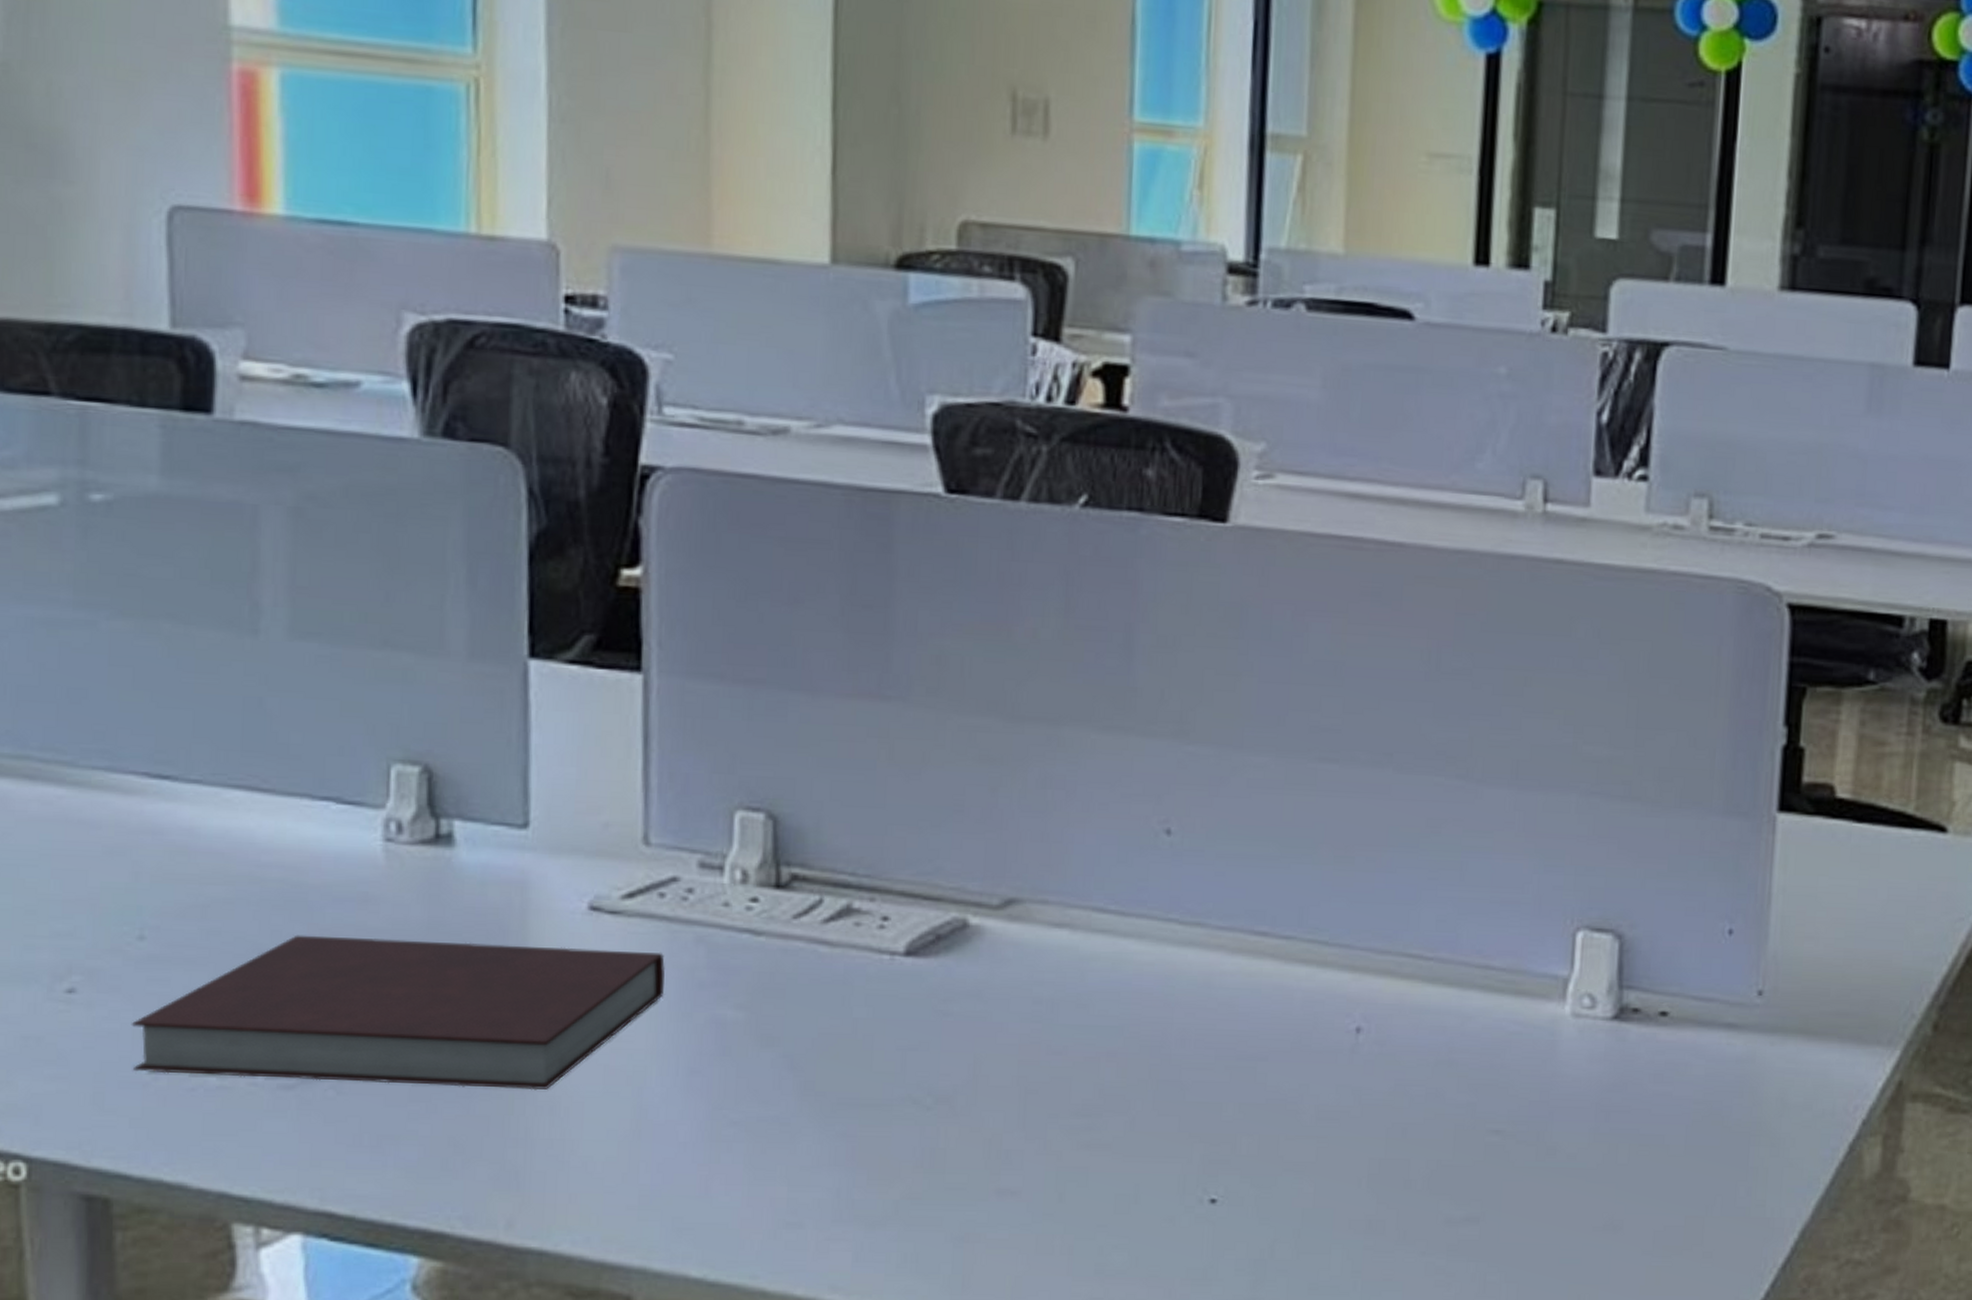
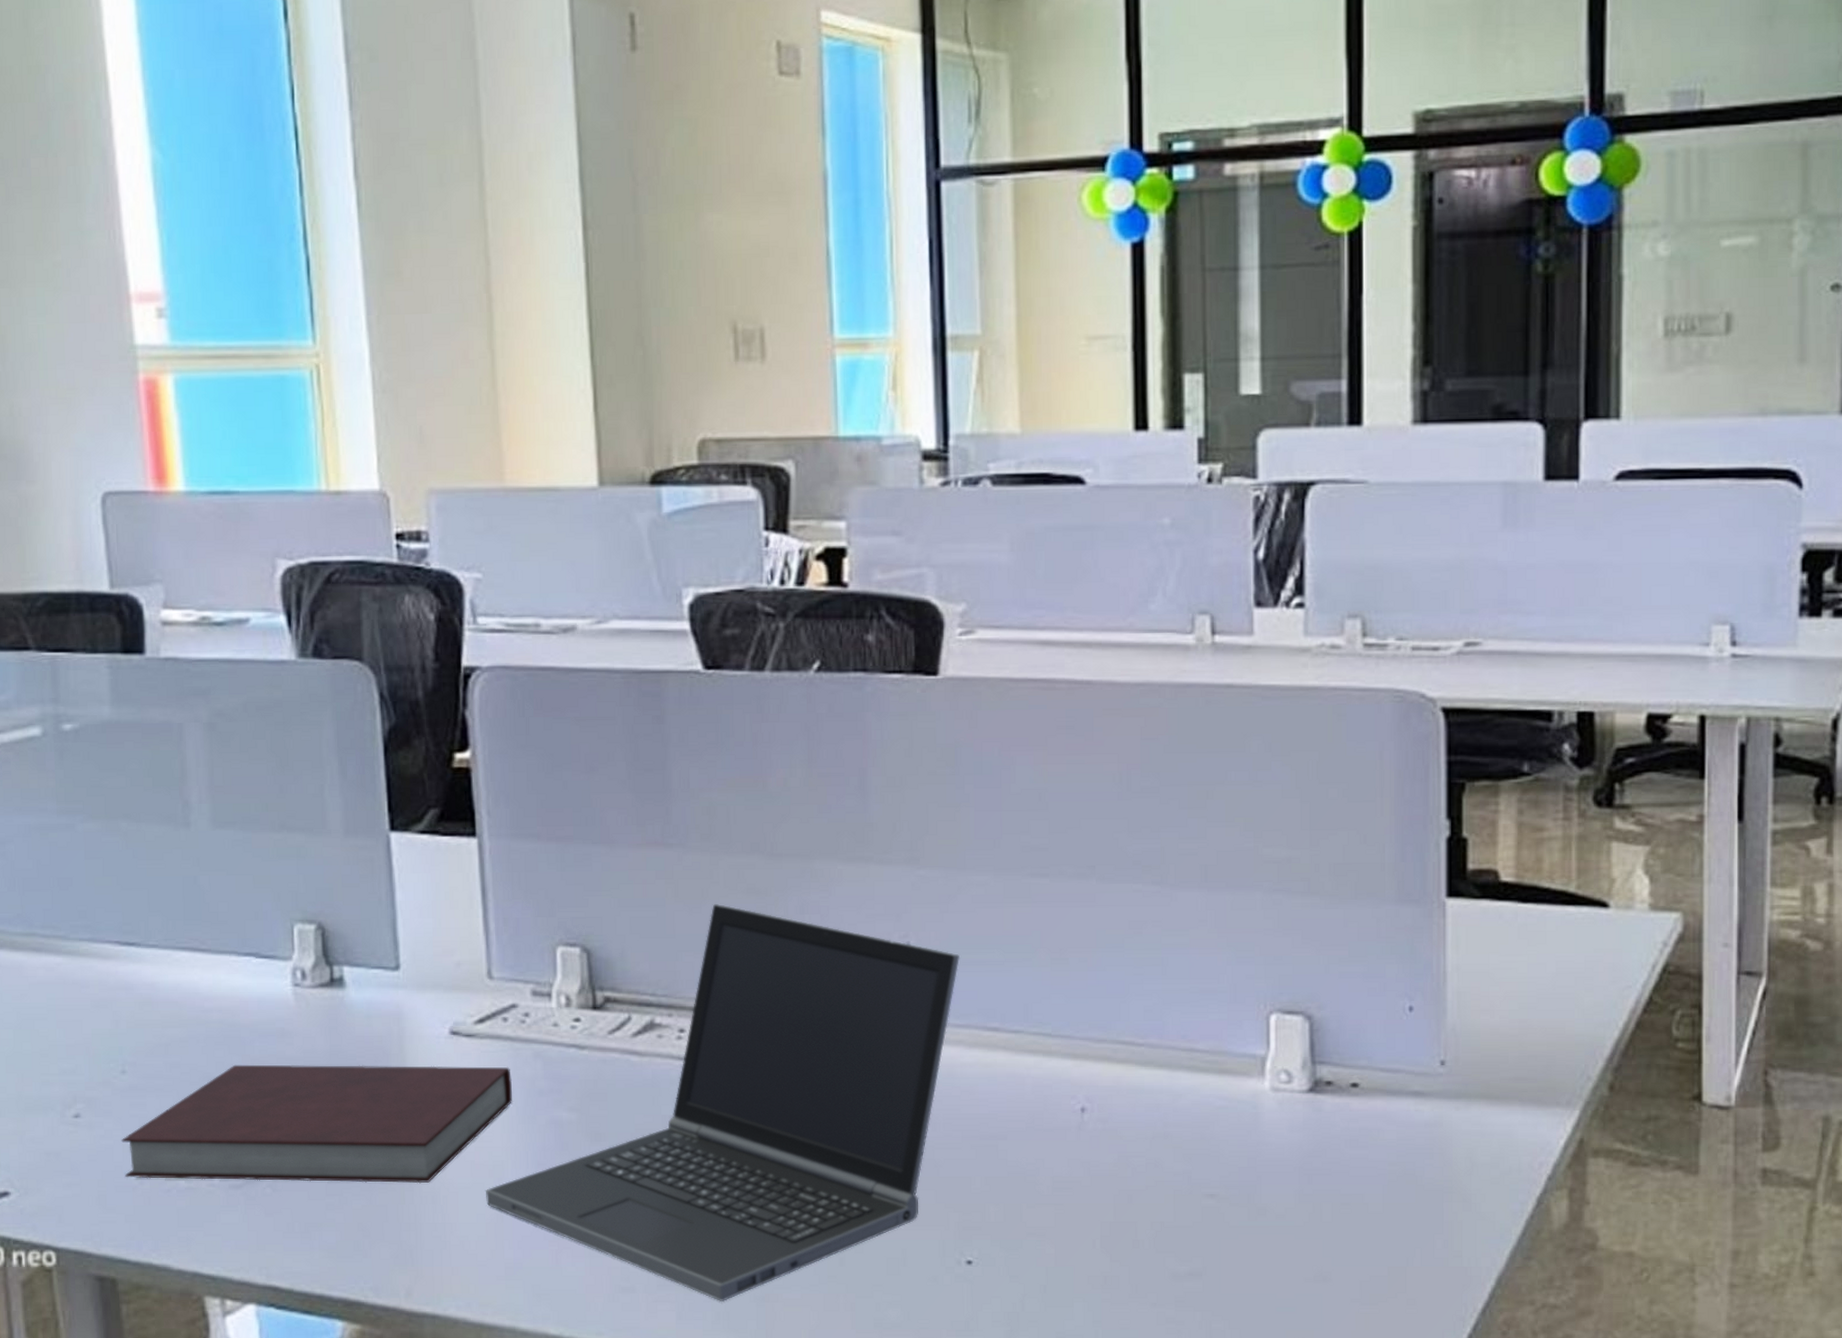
laptop computer: none [619,770,1229,1241] -> present [485,903,961,1301]

